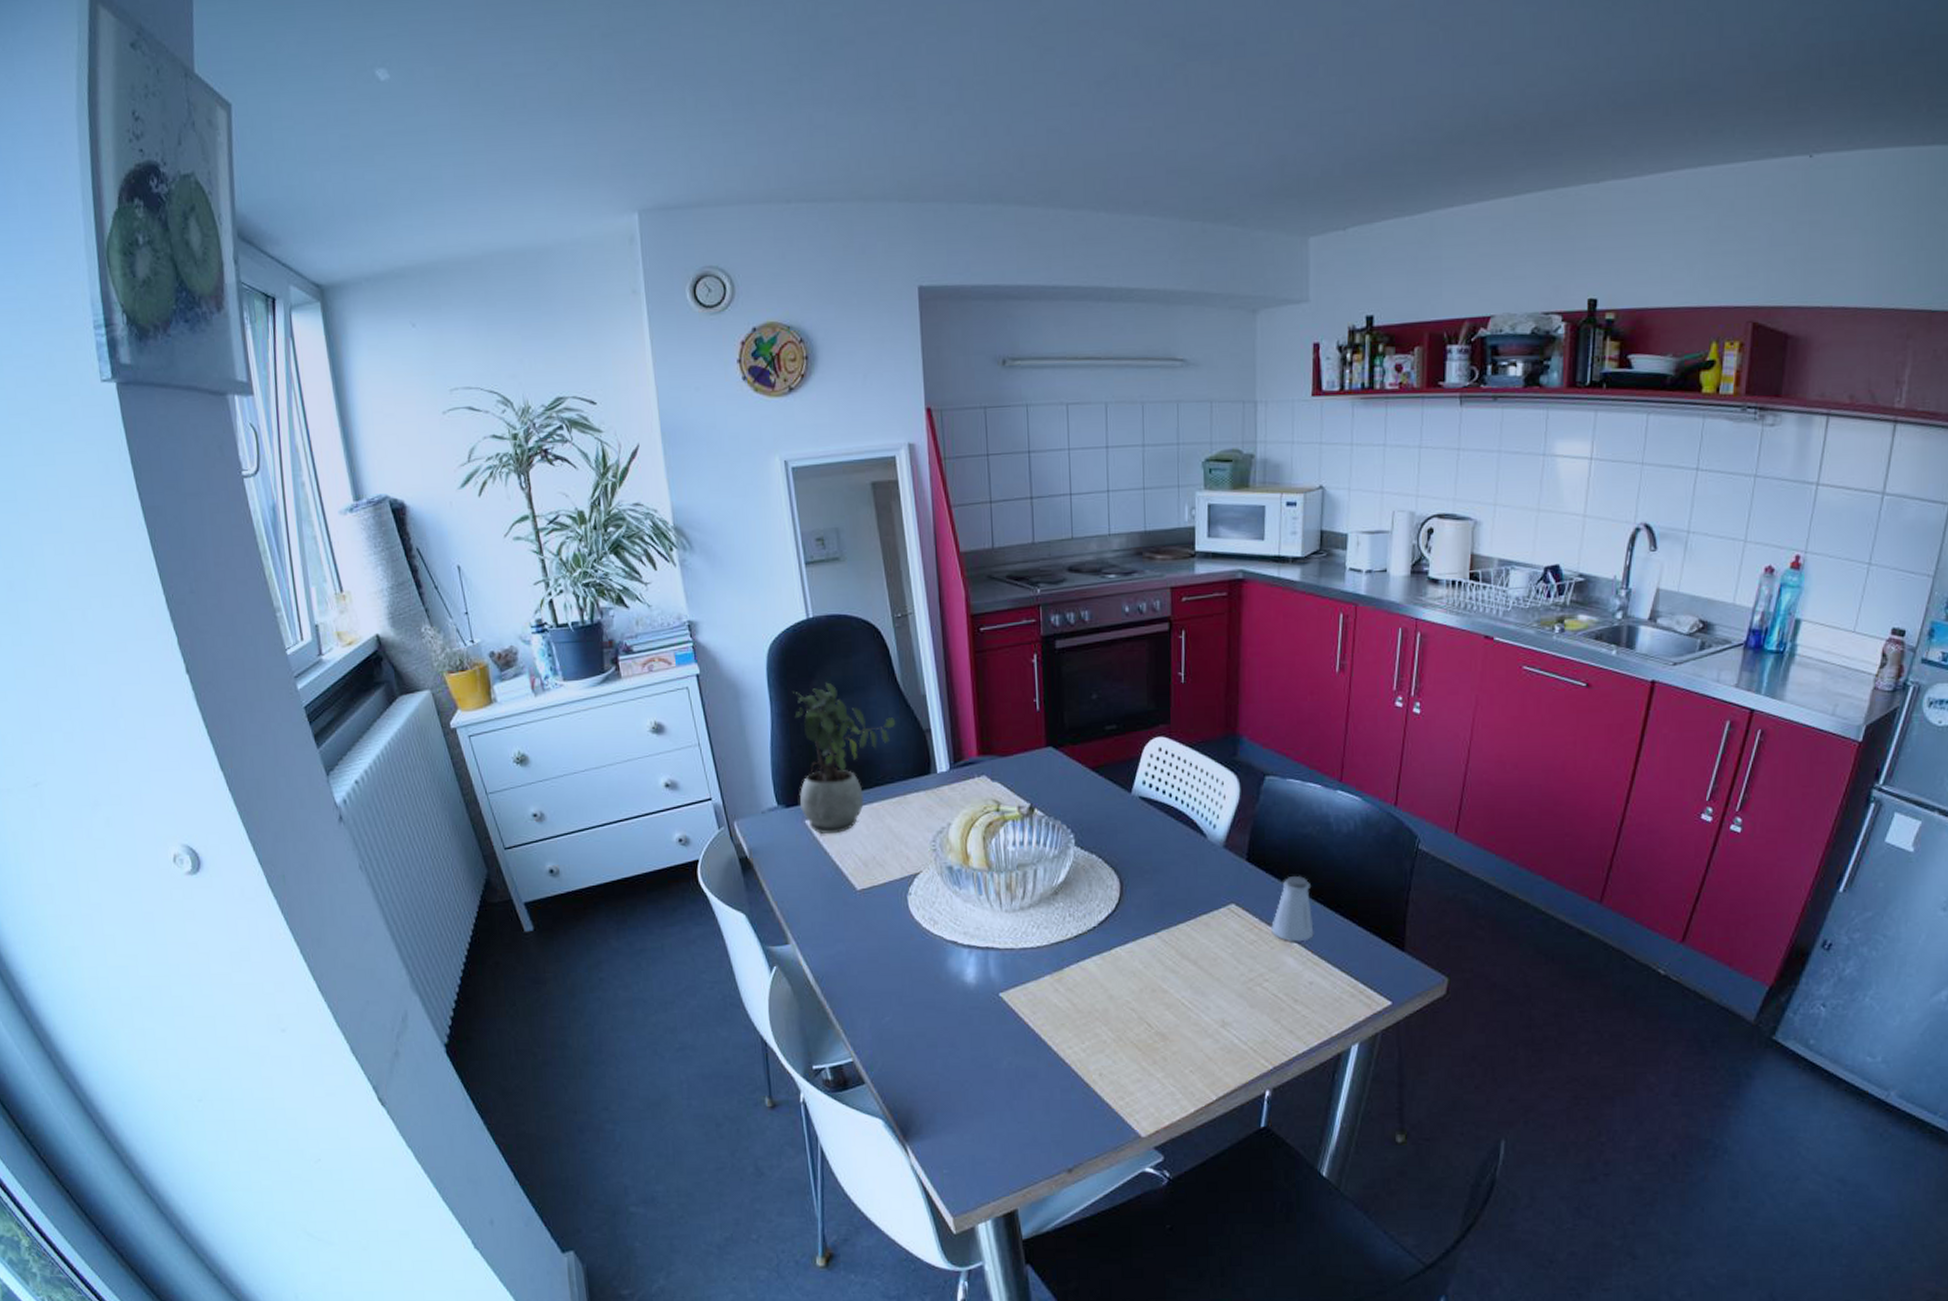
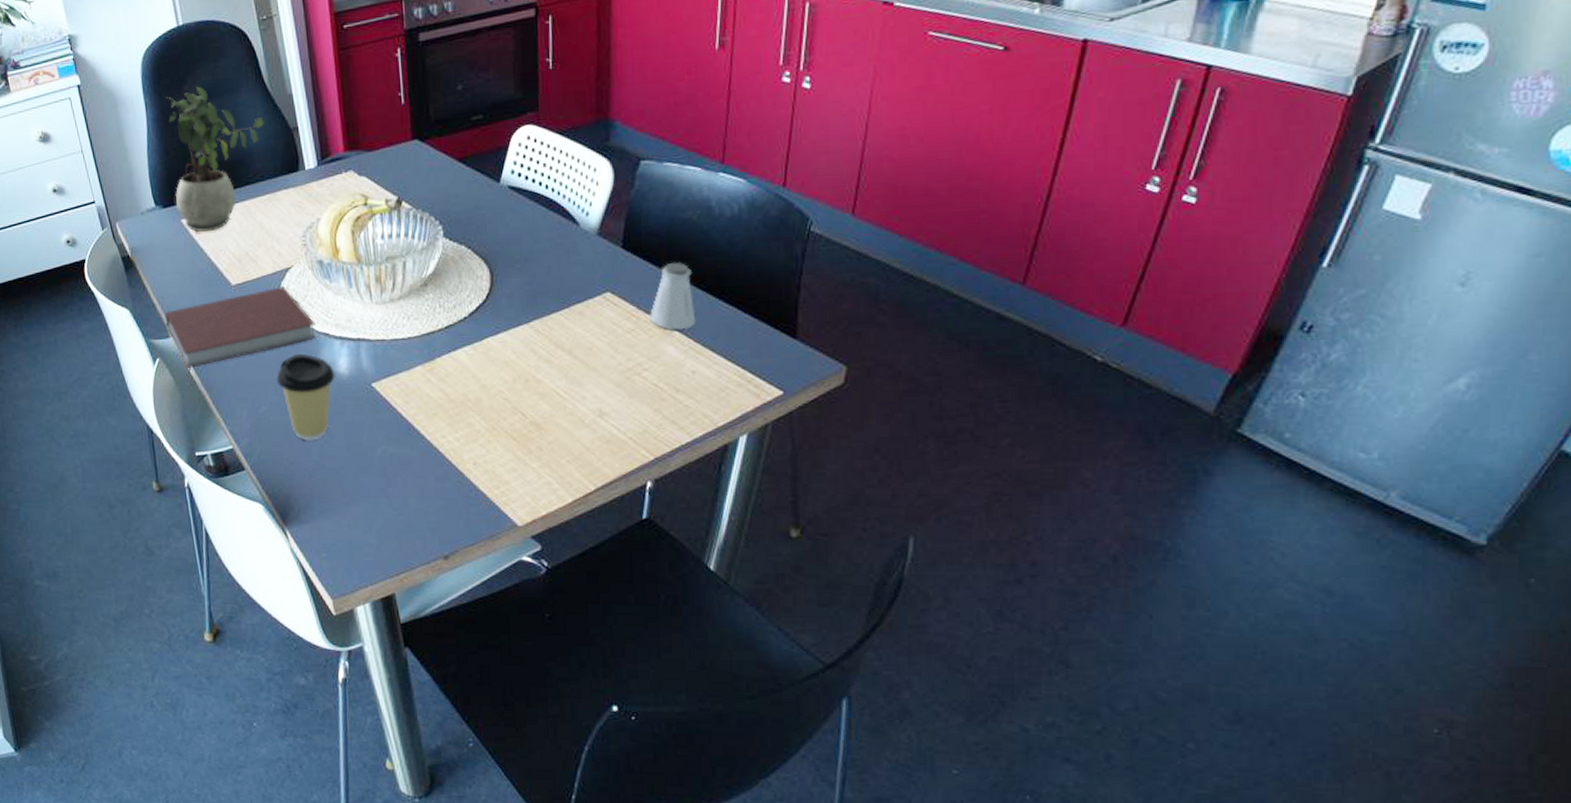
notebook: none [784,892,944,978] -> present [164,286,316,369]
coffee cup: none [900,963,962,1053] -> present [276,354,335,441]

